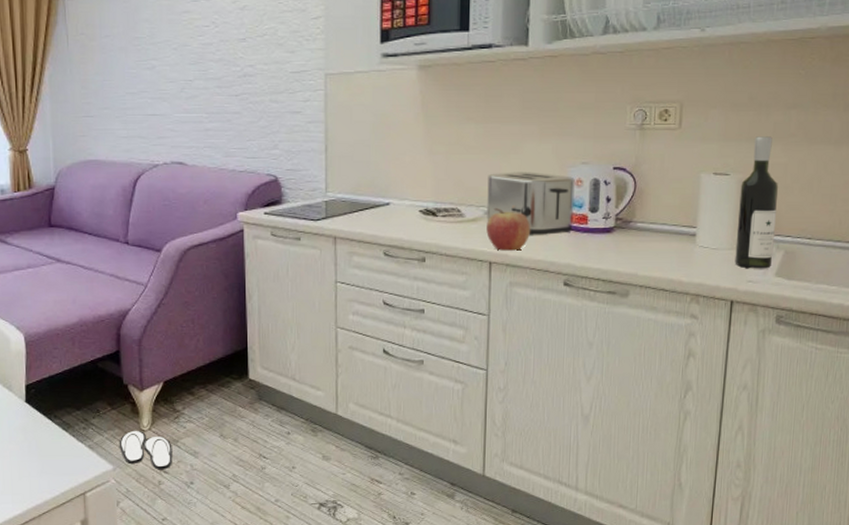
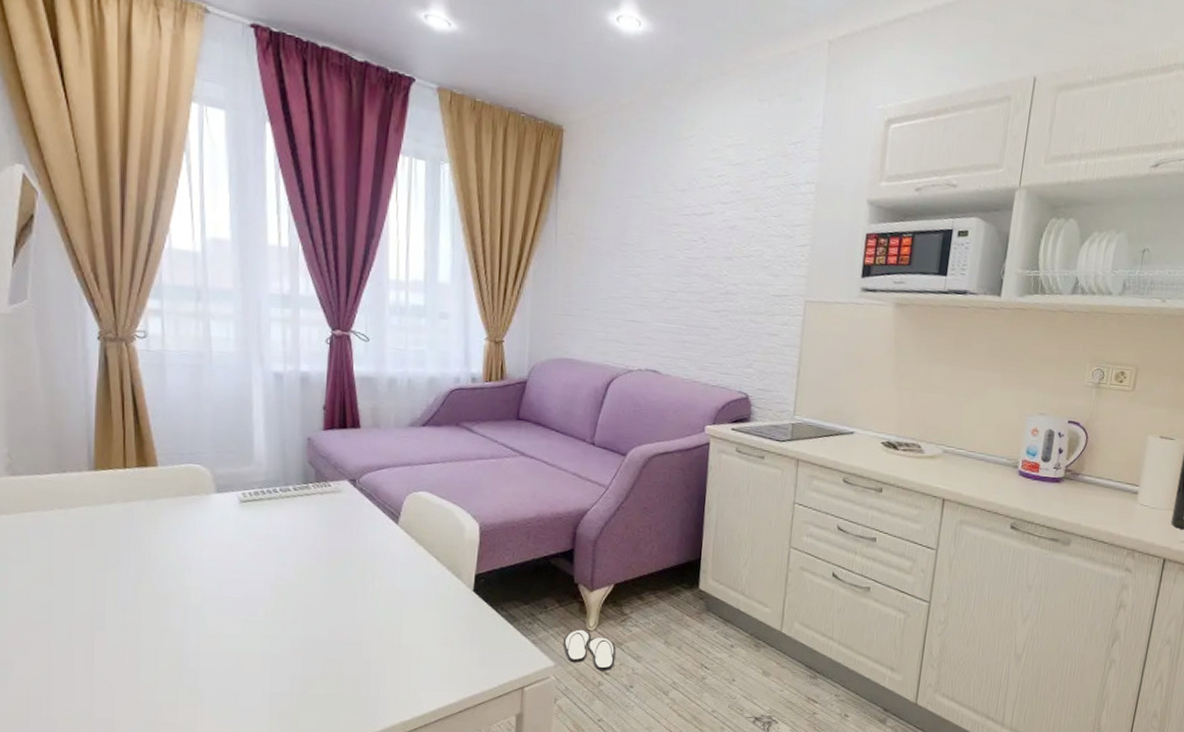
fruit: present [486,208,531,252] -> none [943,448,986,491]
toaster: present [487,172,575,236] -> none [945,414,1032,479]

